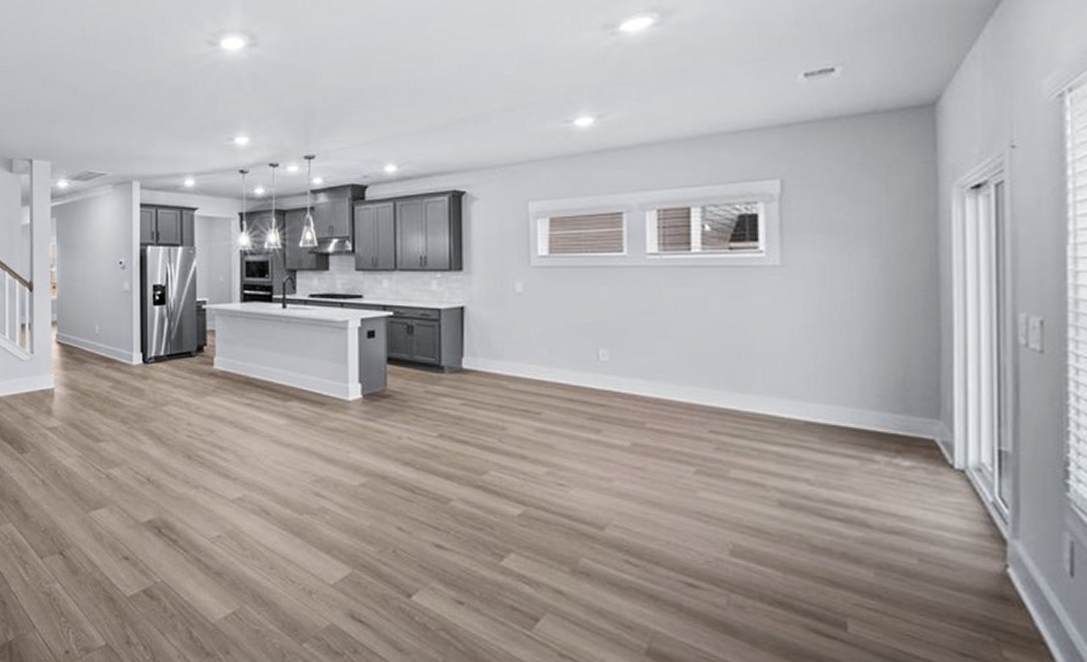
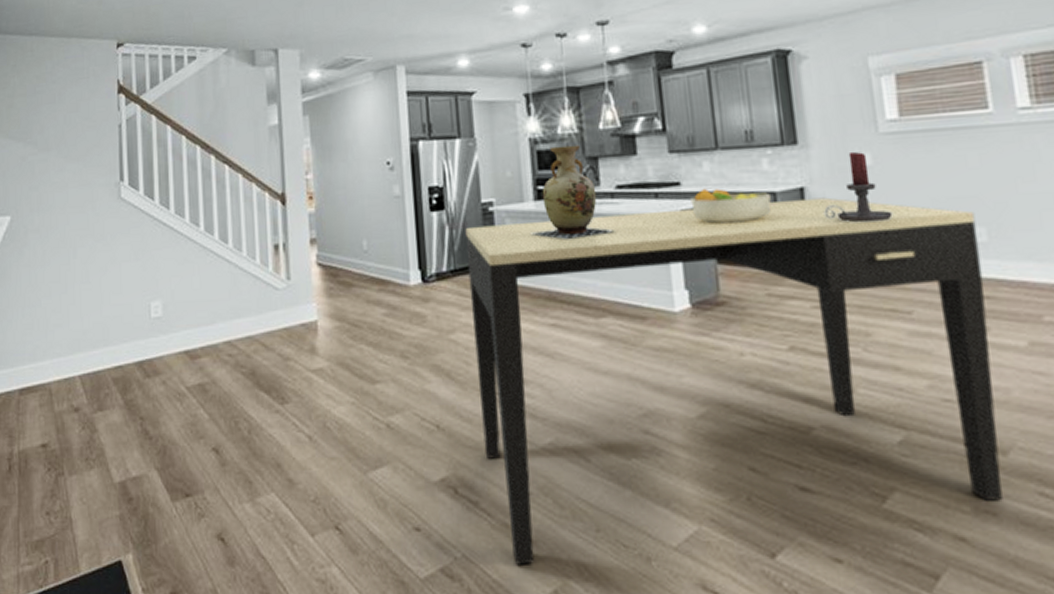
dining table: none [181,316,602,591] -> present [465,197,1003,565]
vase: none [236,258,305,335] -> present [531,145,615,239]
fruit bowl: none [370,301,436,332] -> present [691,188,771,224]
candle holder: none [478,279,534,339] -> present [824,151,893,223]

